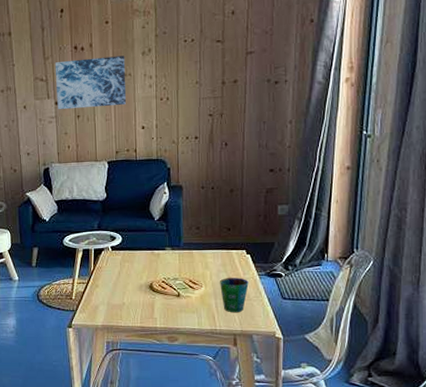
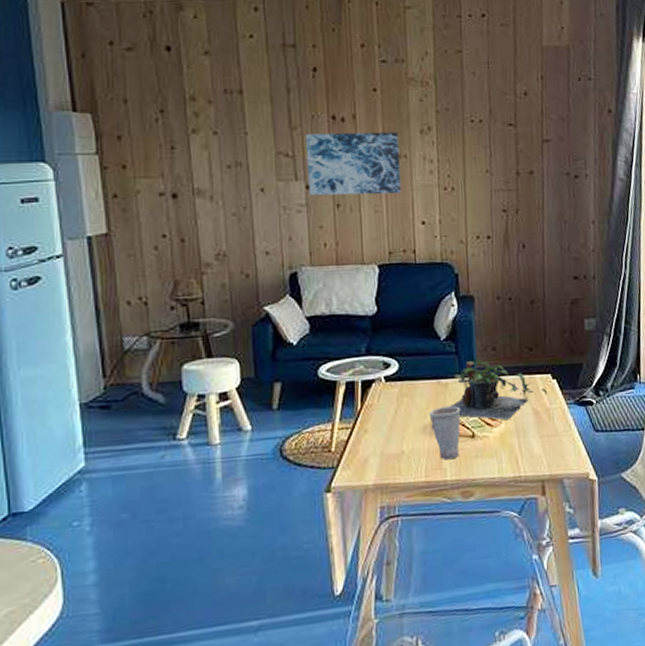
cup: none [144,272,169,312] -> present [429,406,461,460]
plant: none [160,237,242,285] -> present [449,360,548,421]
cup: present [220,278,249,313] -> none [523,408,556,454]

